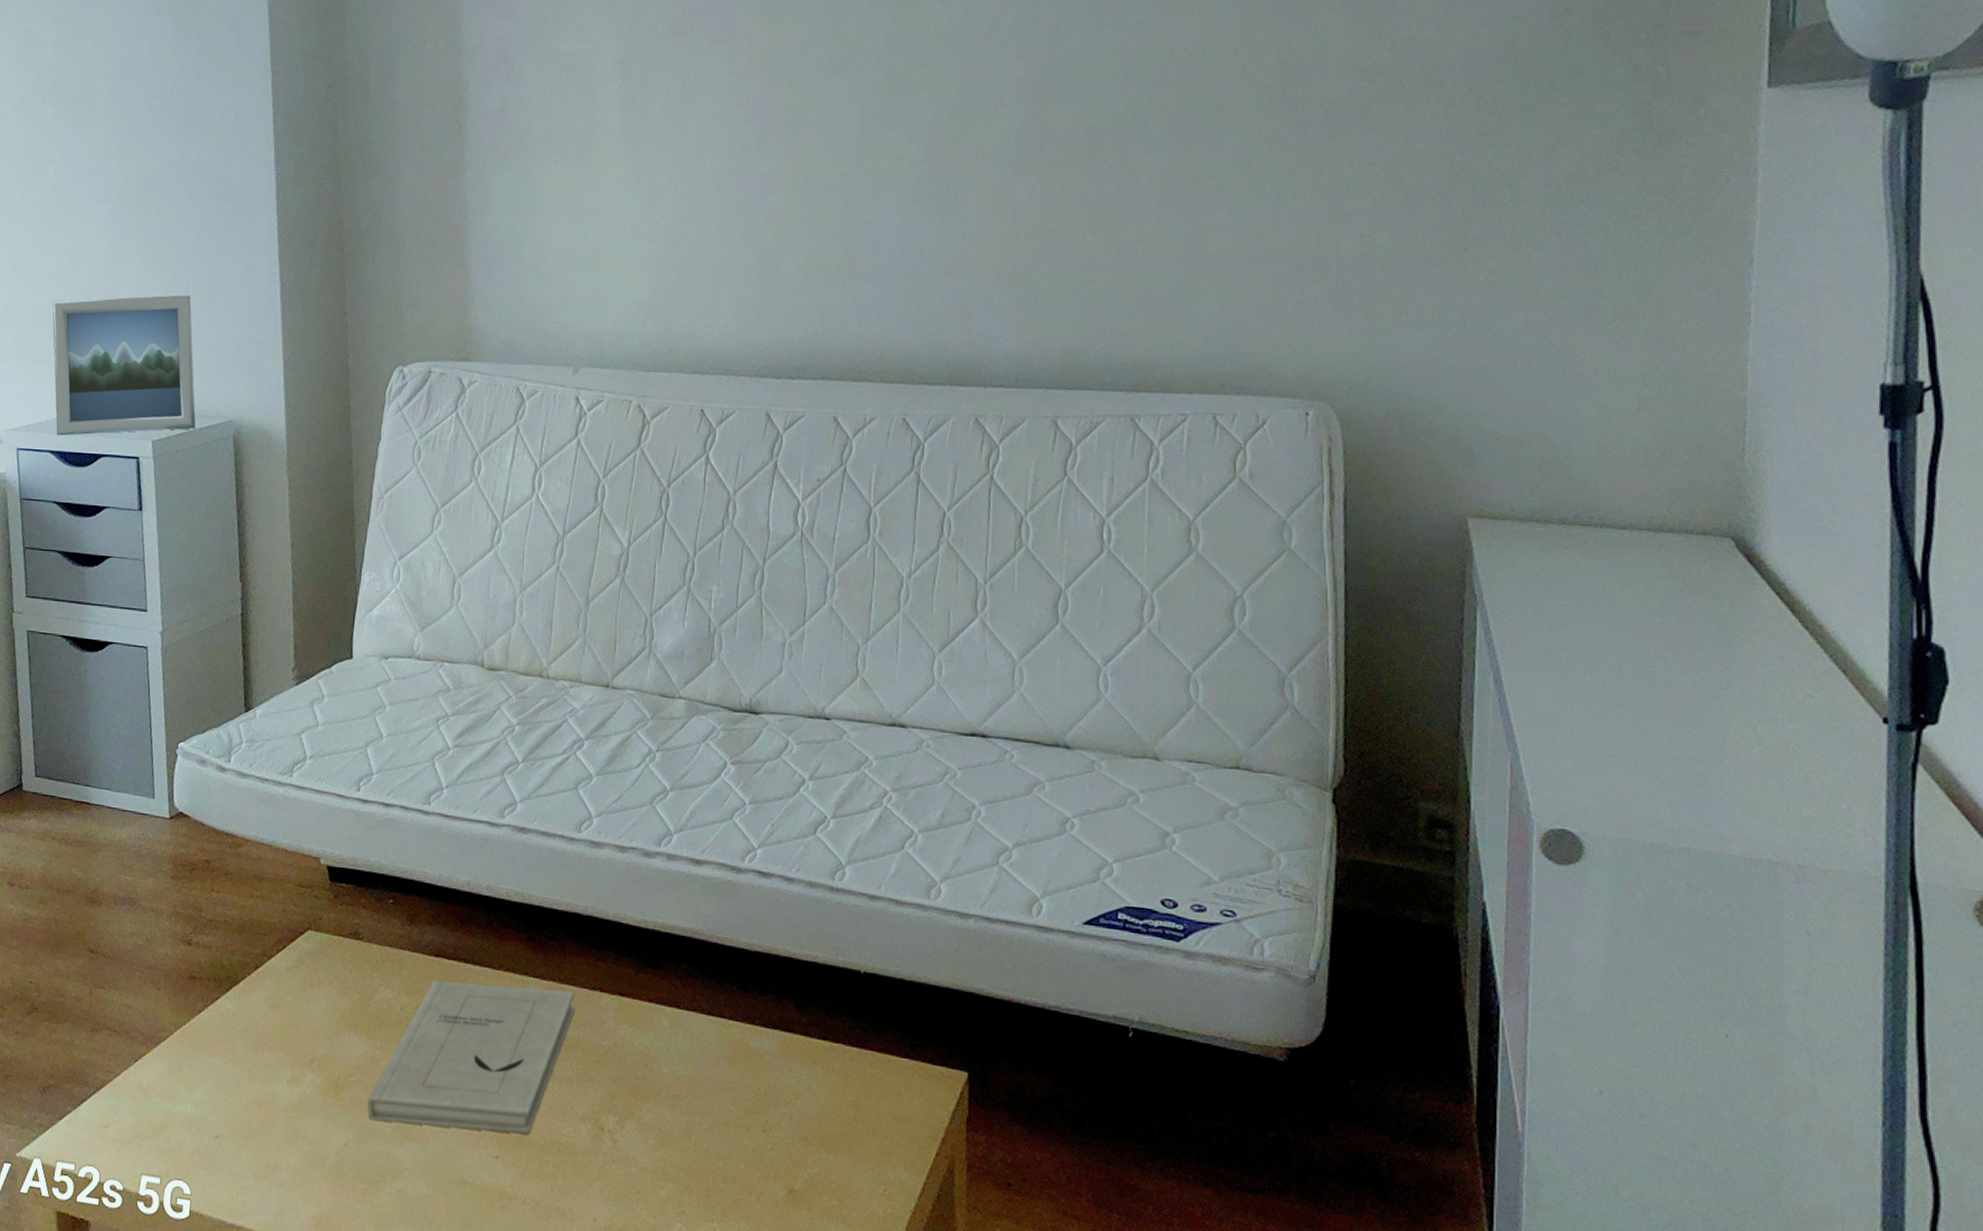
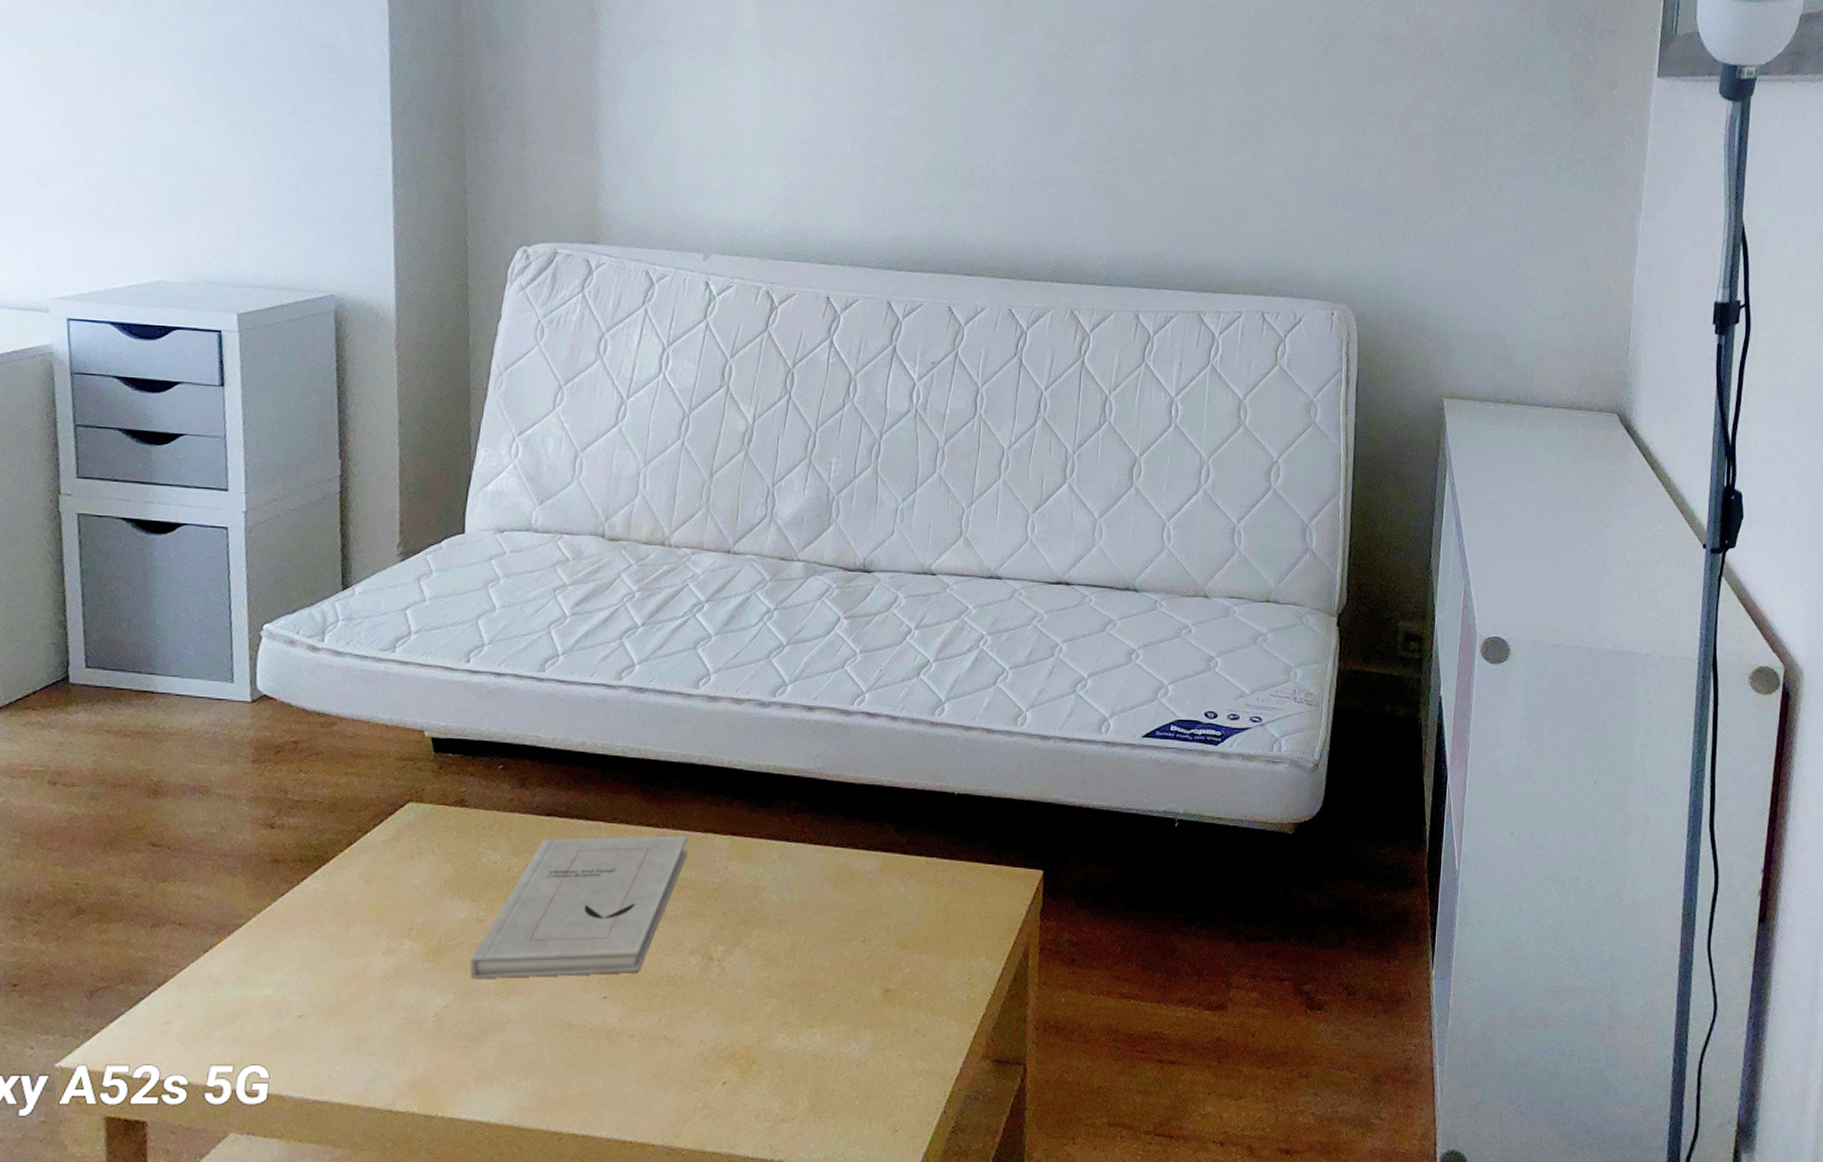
picture frame: present [52,295,196,436] -> none [115,161,291,307]

